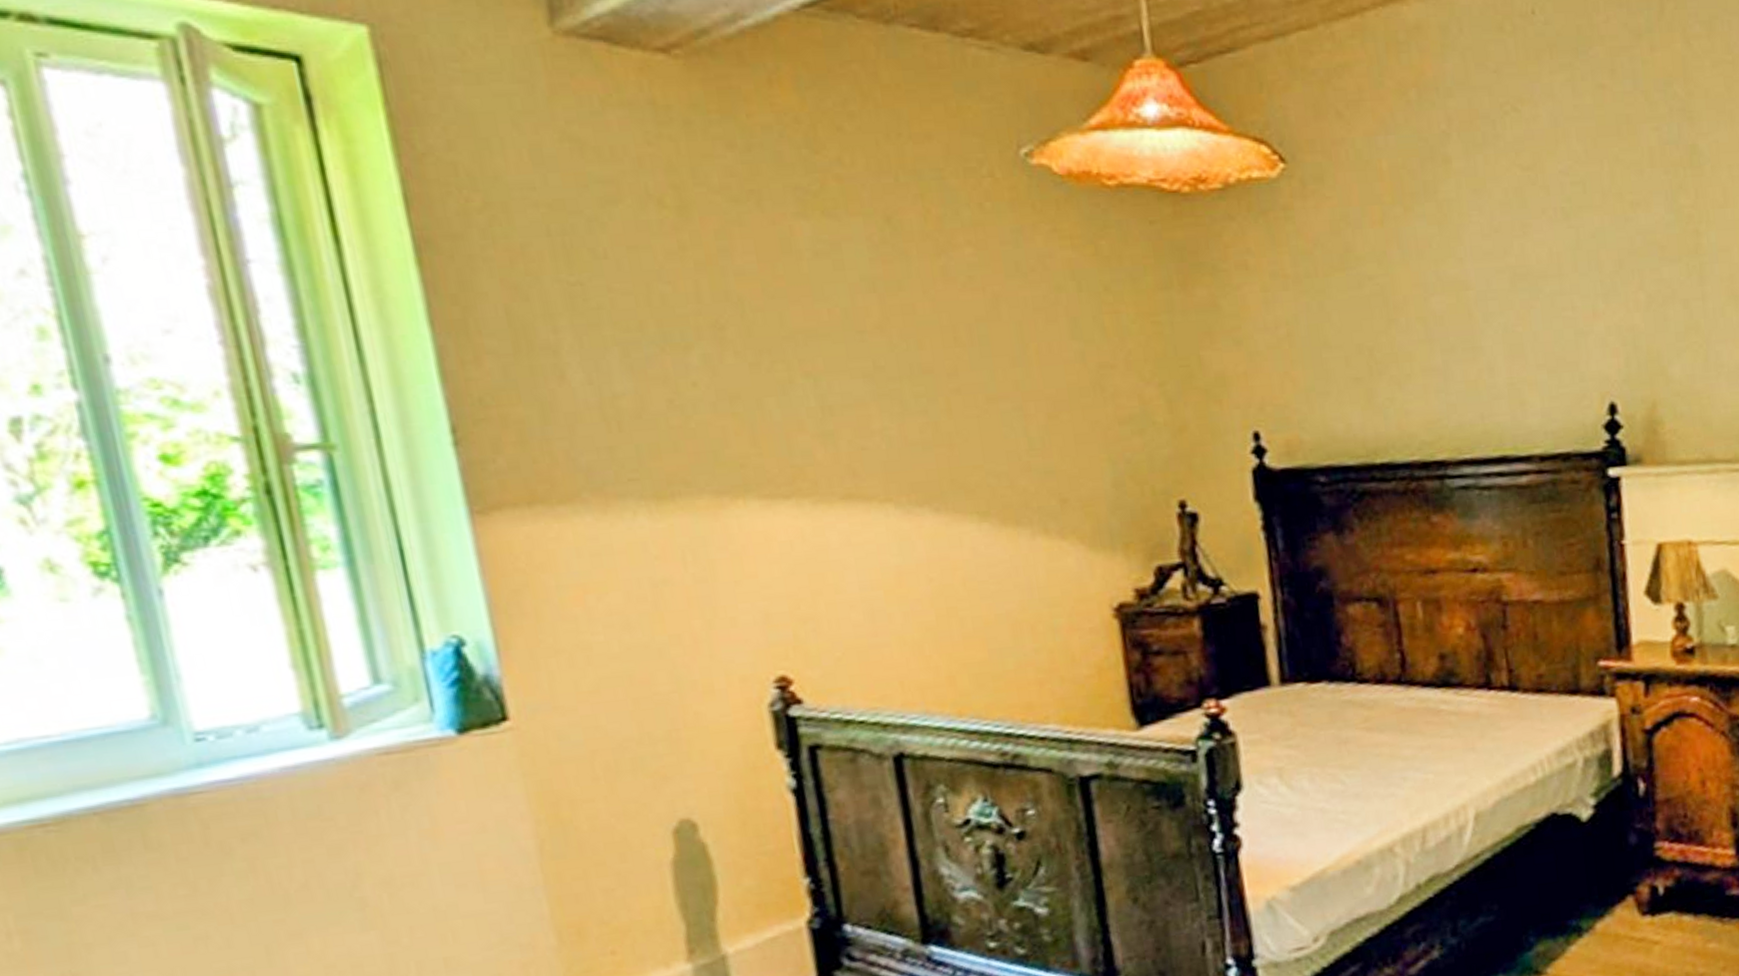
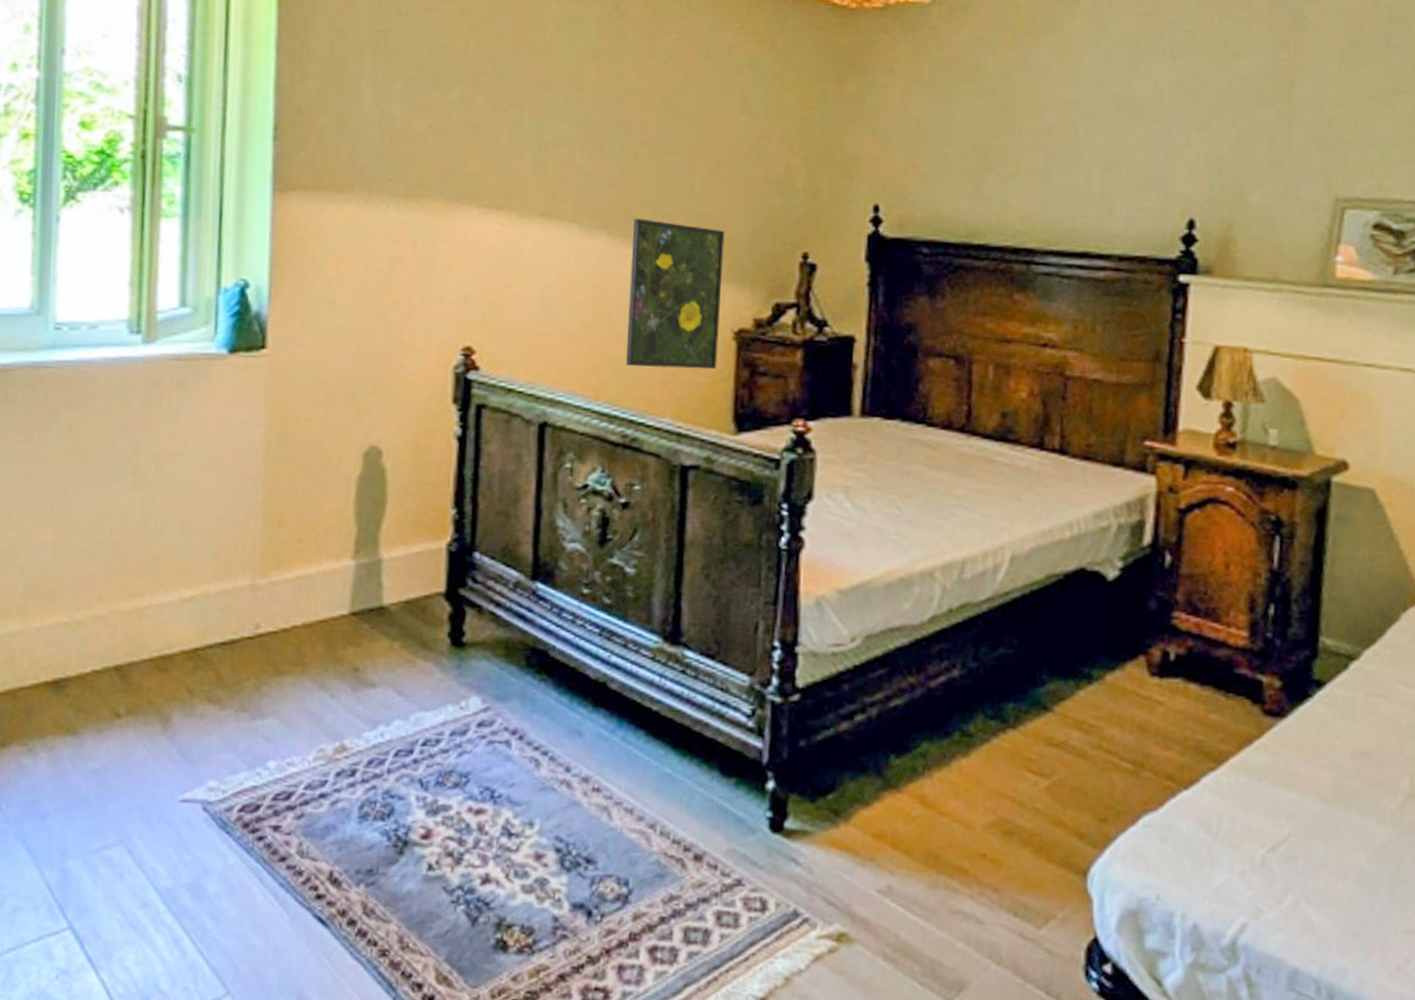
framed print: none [963,485,1101,669] -> present [626,218,726,370]

